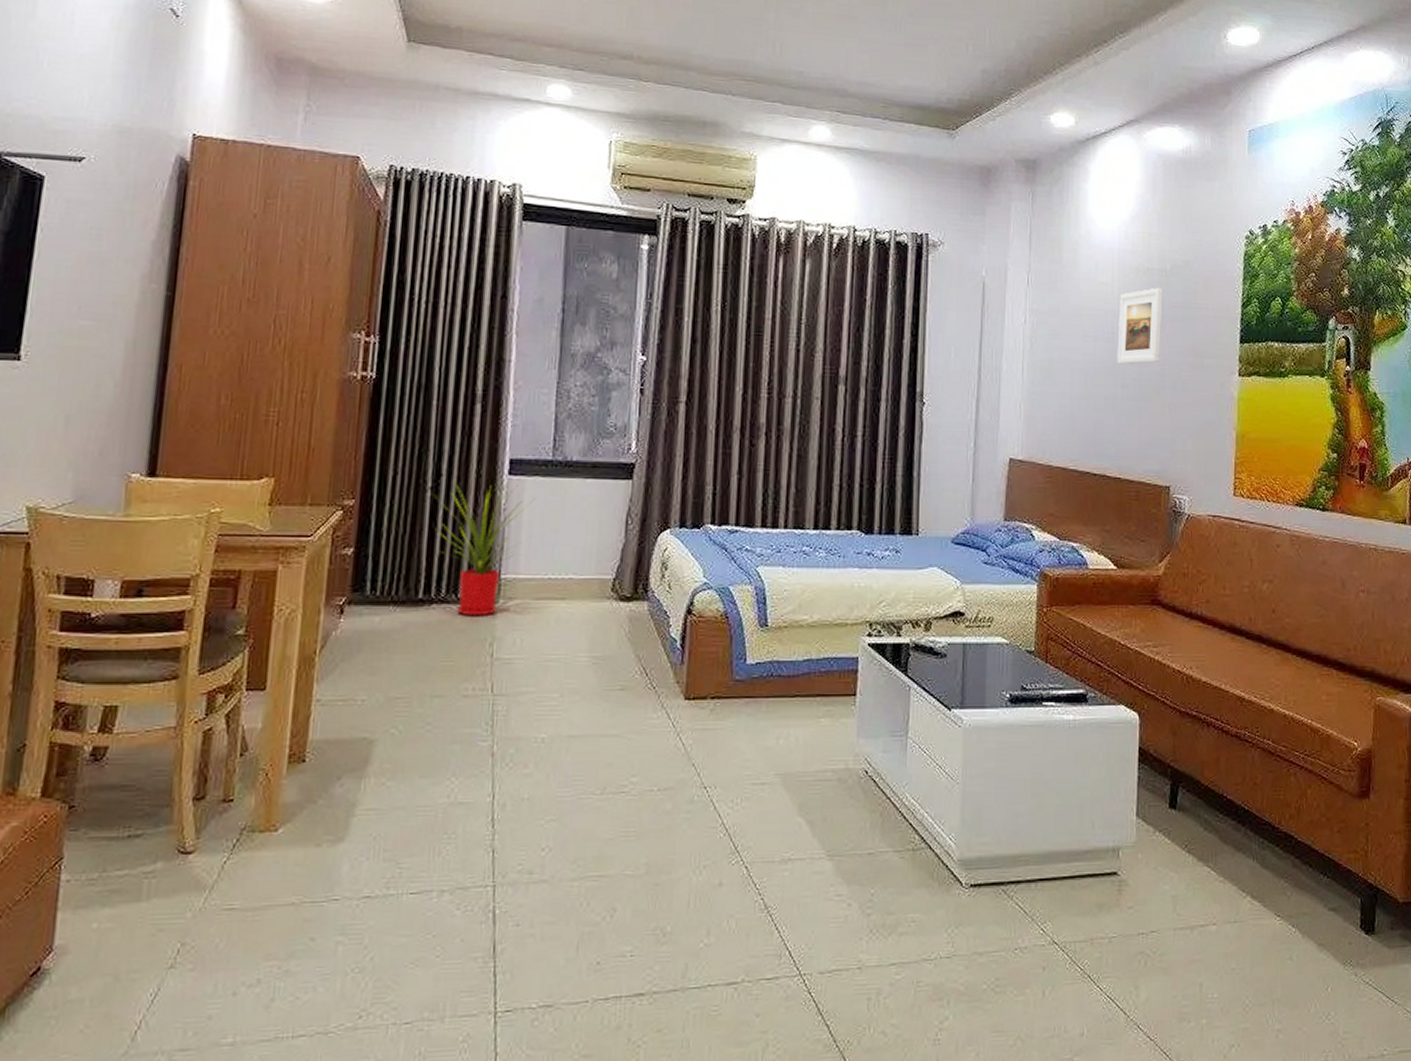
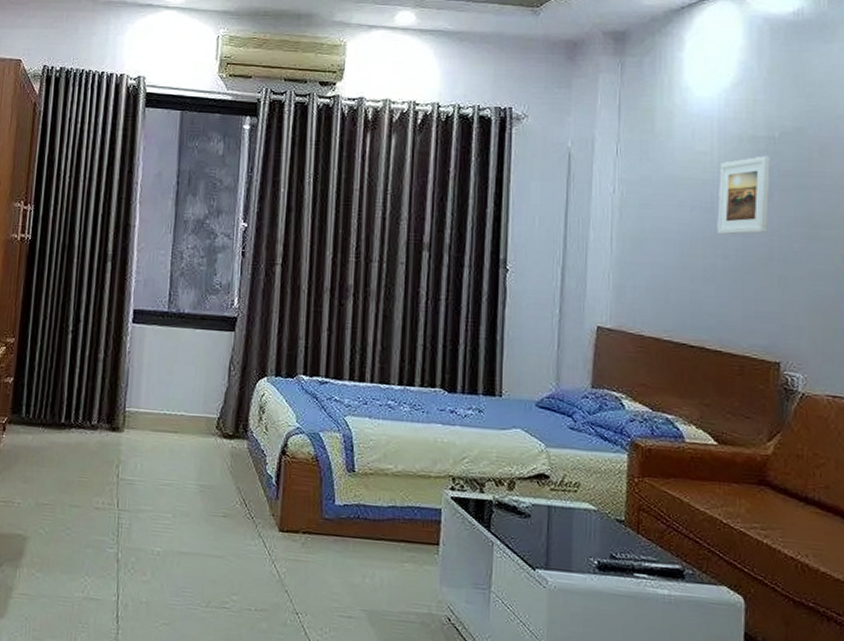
house plant: present [436,480,536,617] -> none [75,326,154,442]

